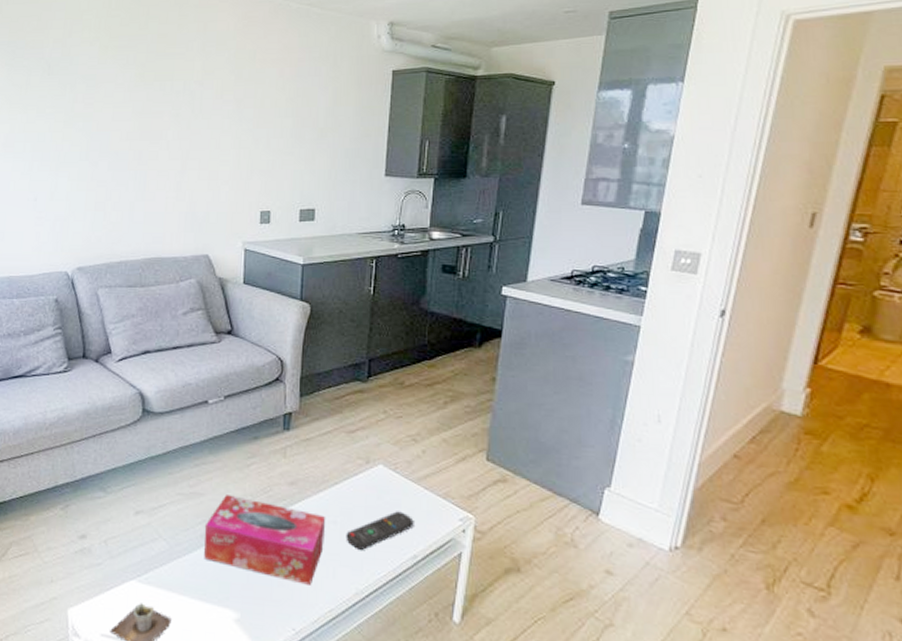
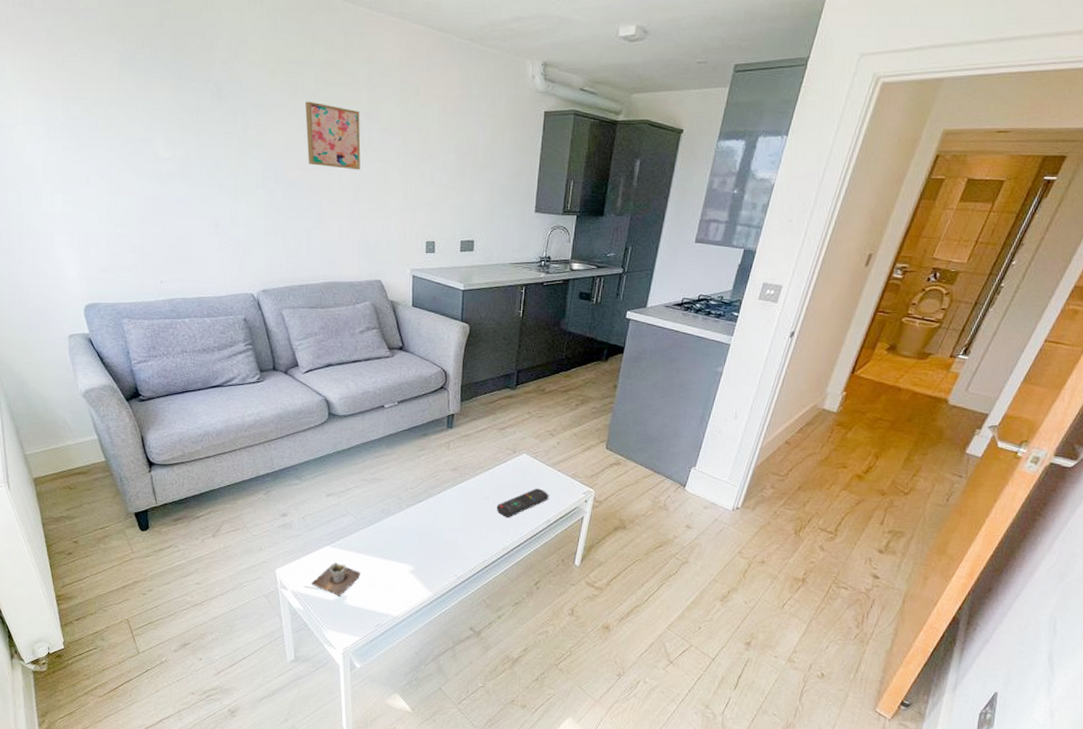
wall art: none [135,73,192,139] -> present [305,101,361,170]
tissue box: present [204,495,326,585] -> none [384,479,481,544]

